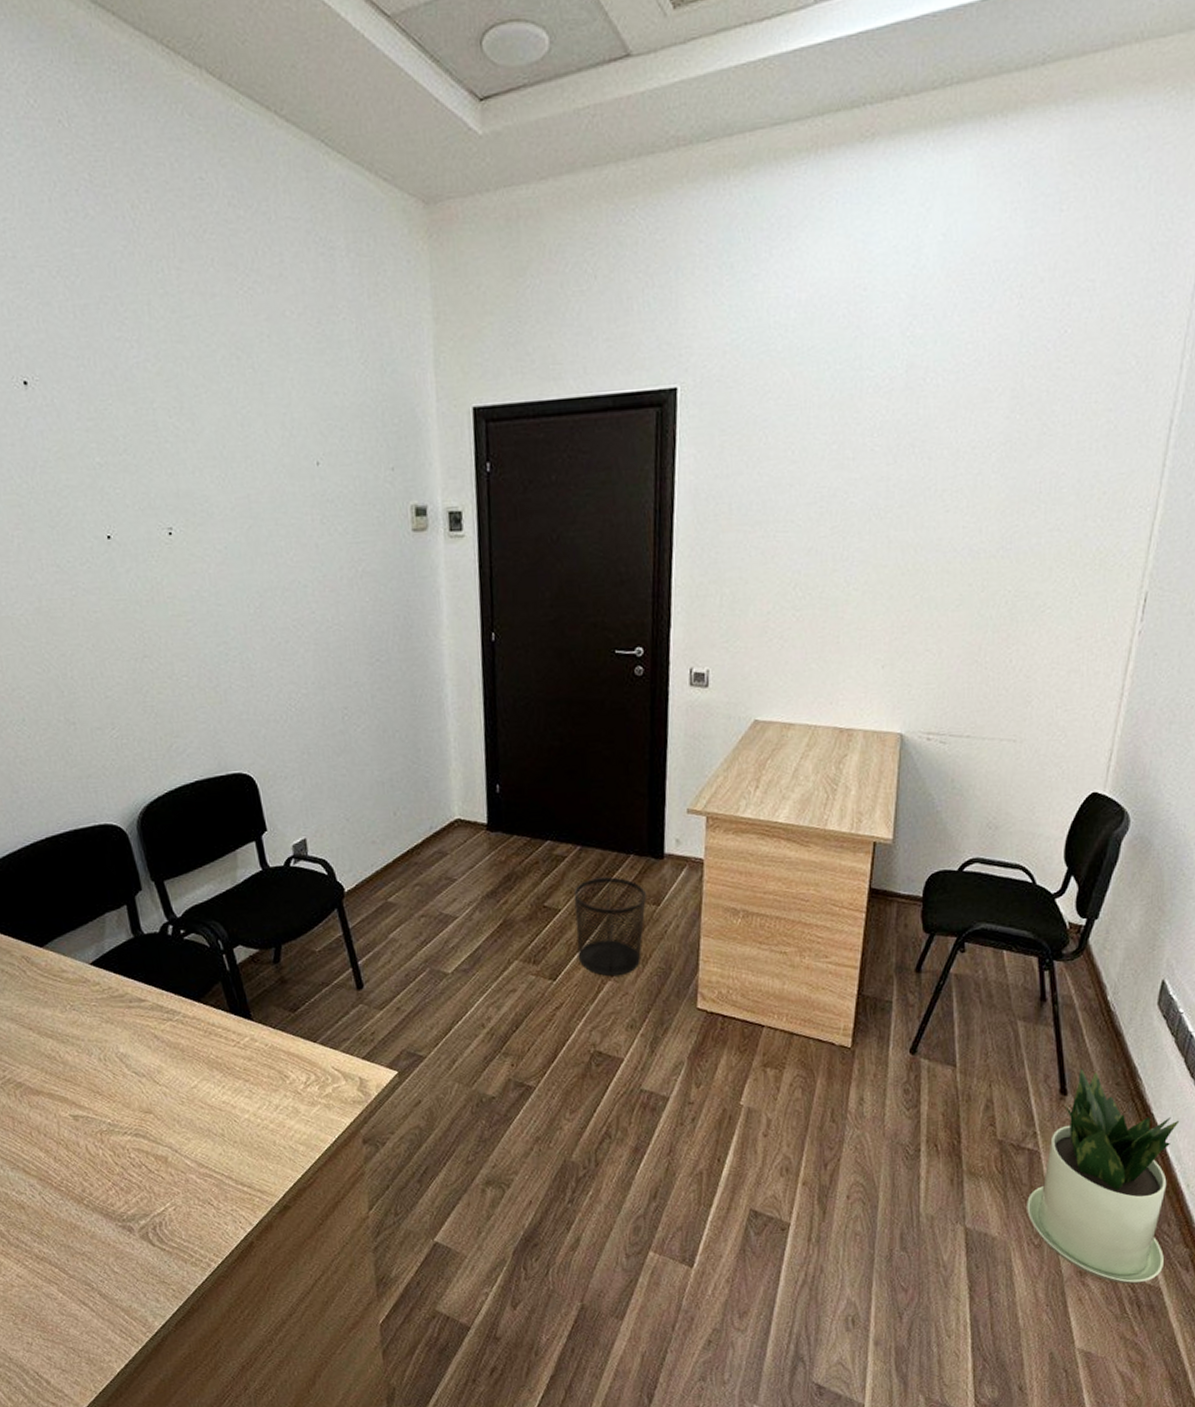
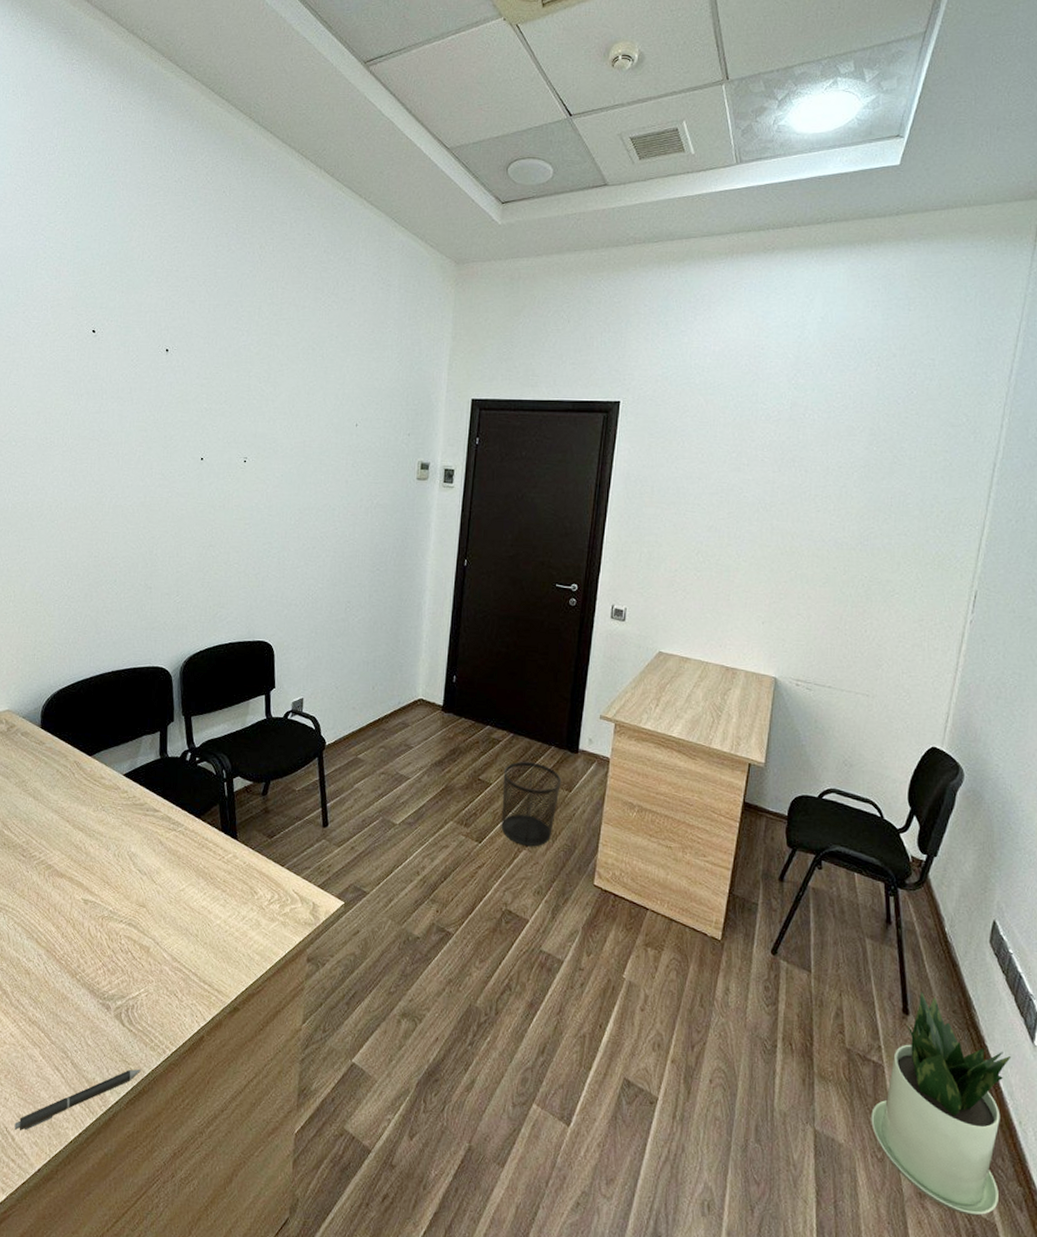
pen: none [45,1288,186,1374] -> present [14,1069,142,1132]

